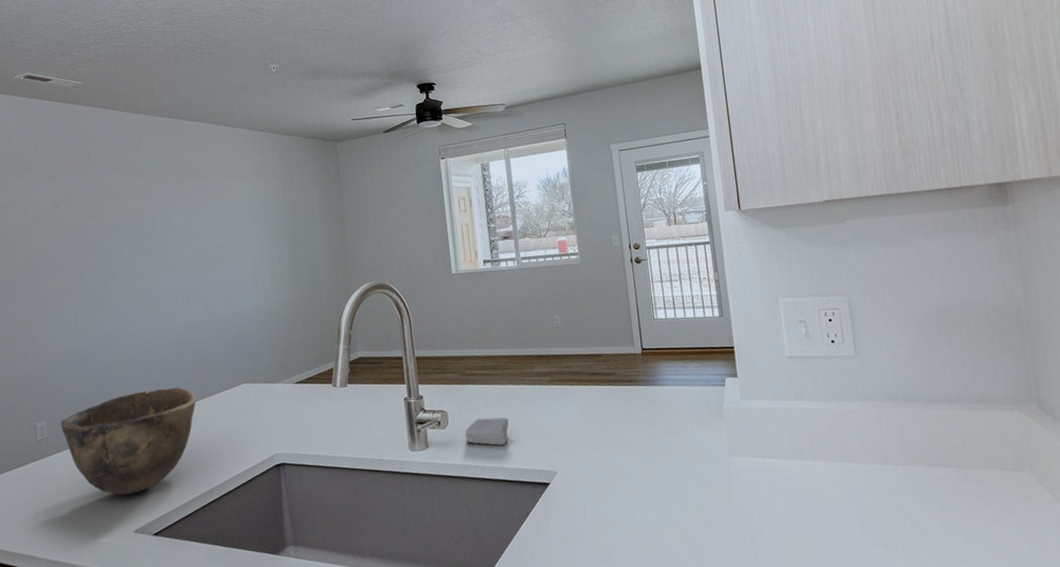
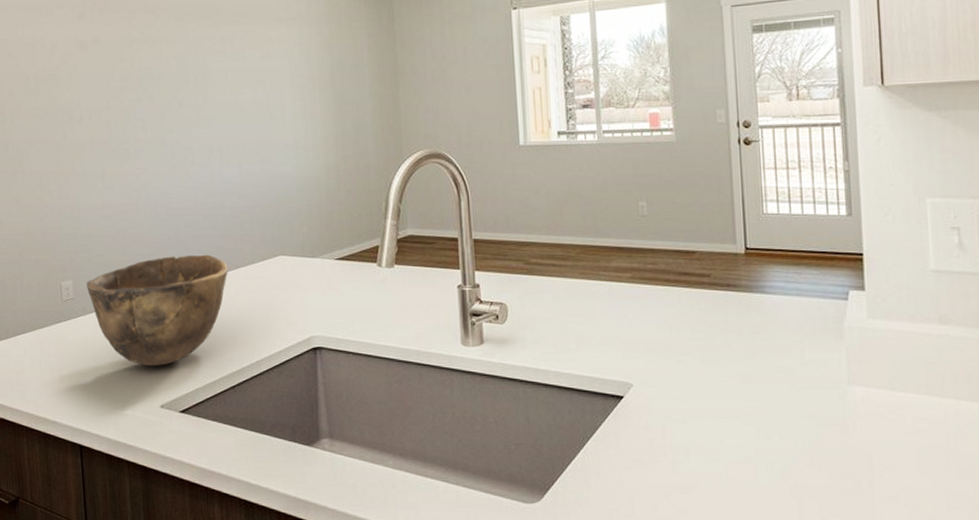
soap bar: present [464,417,509,446] -> none [526,315,578,348]

